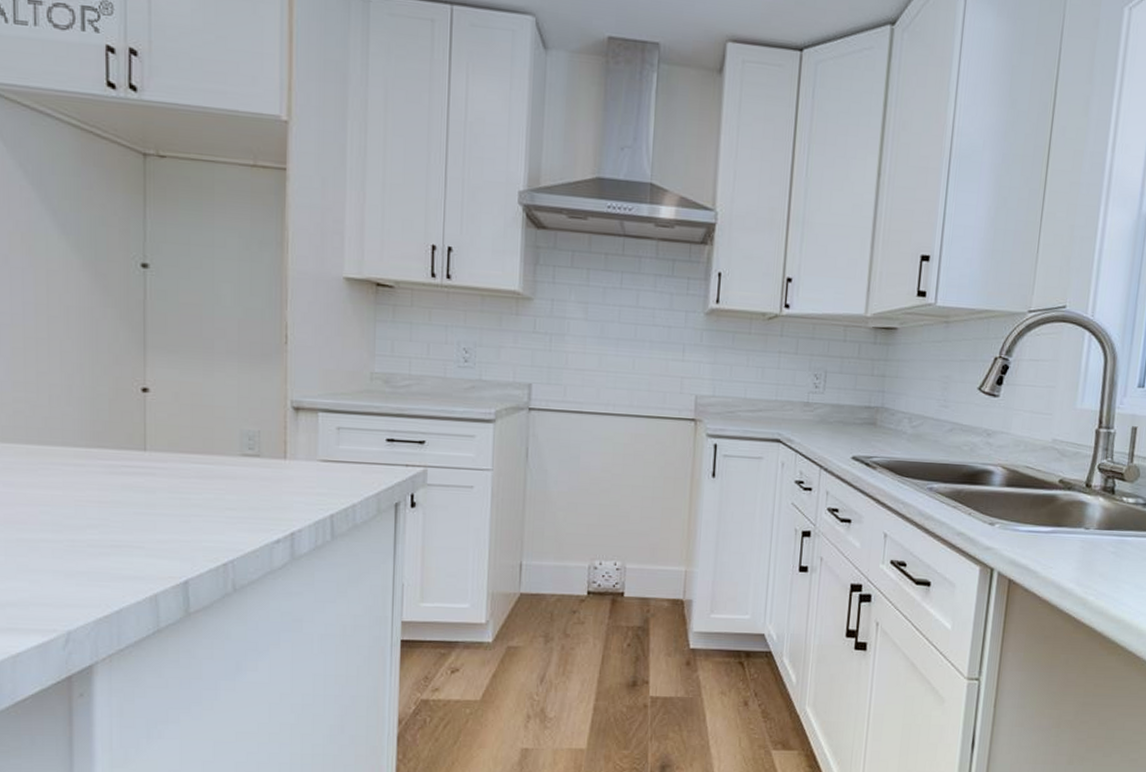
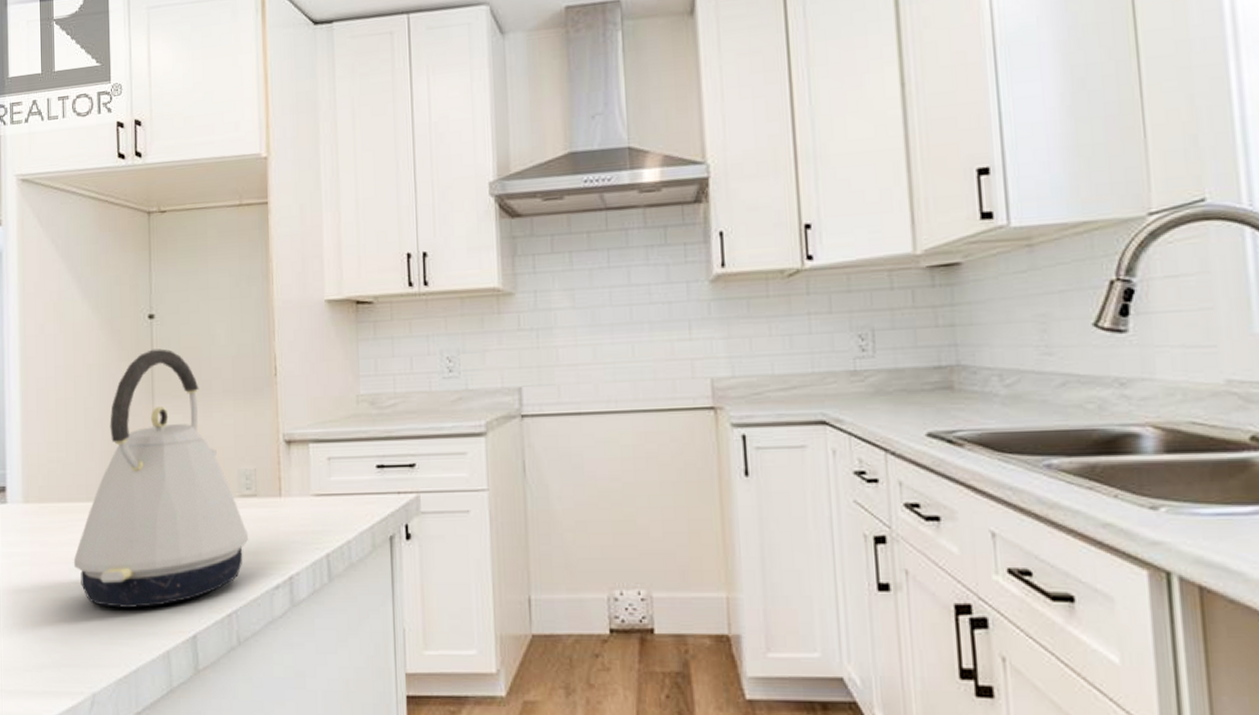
kettle: none [45,299,248,554] -> present [73,348,248,608]

